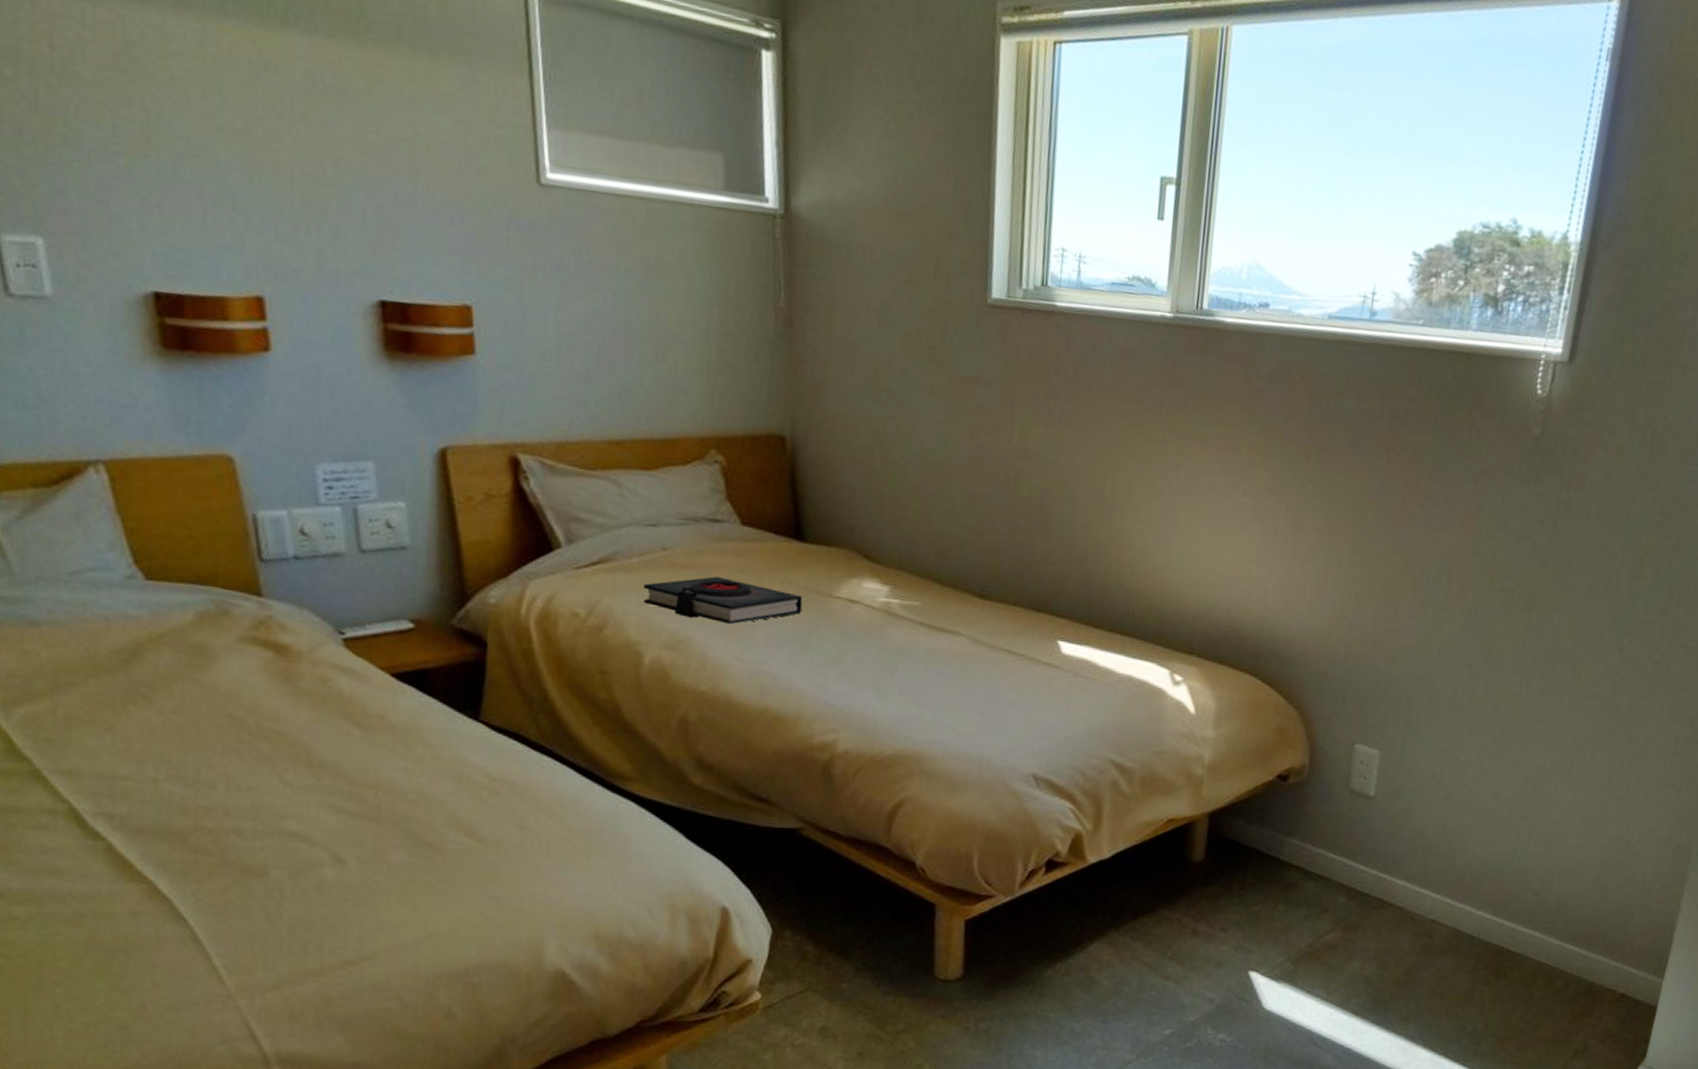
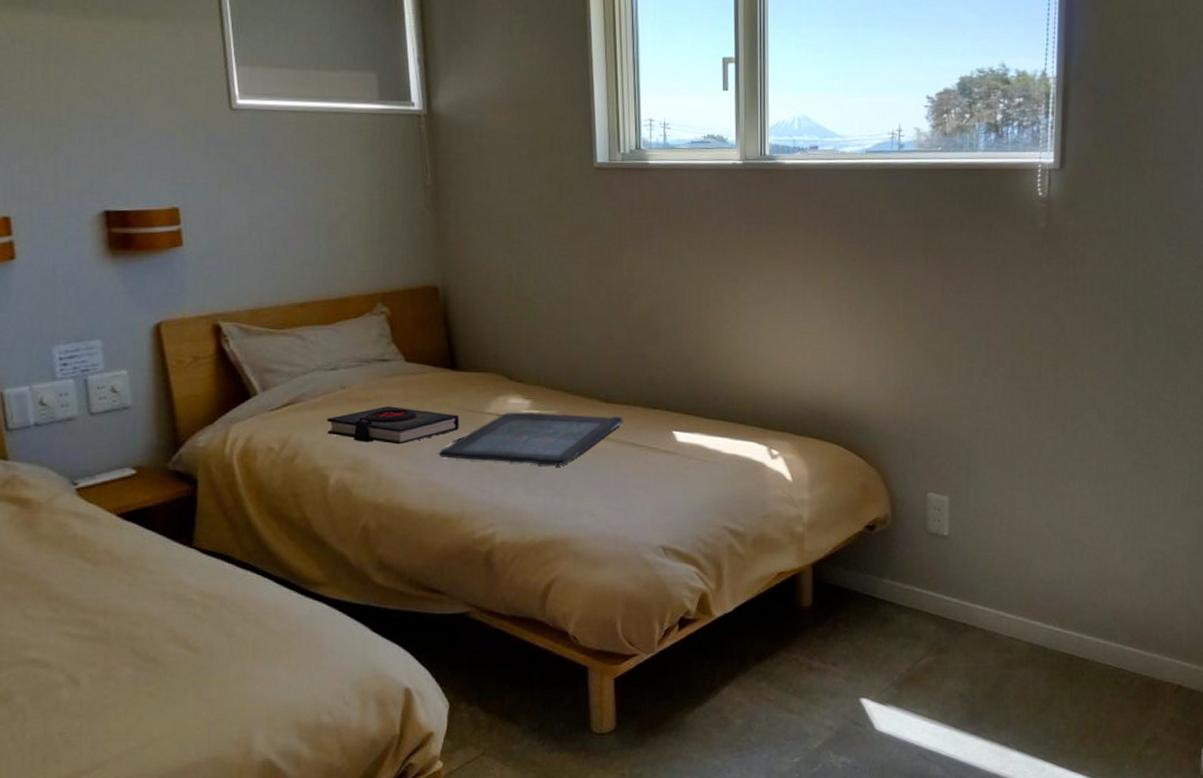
serving tray: none [774,598,1000,668] -> present [438,412,623,466]

